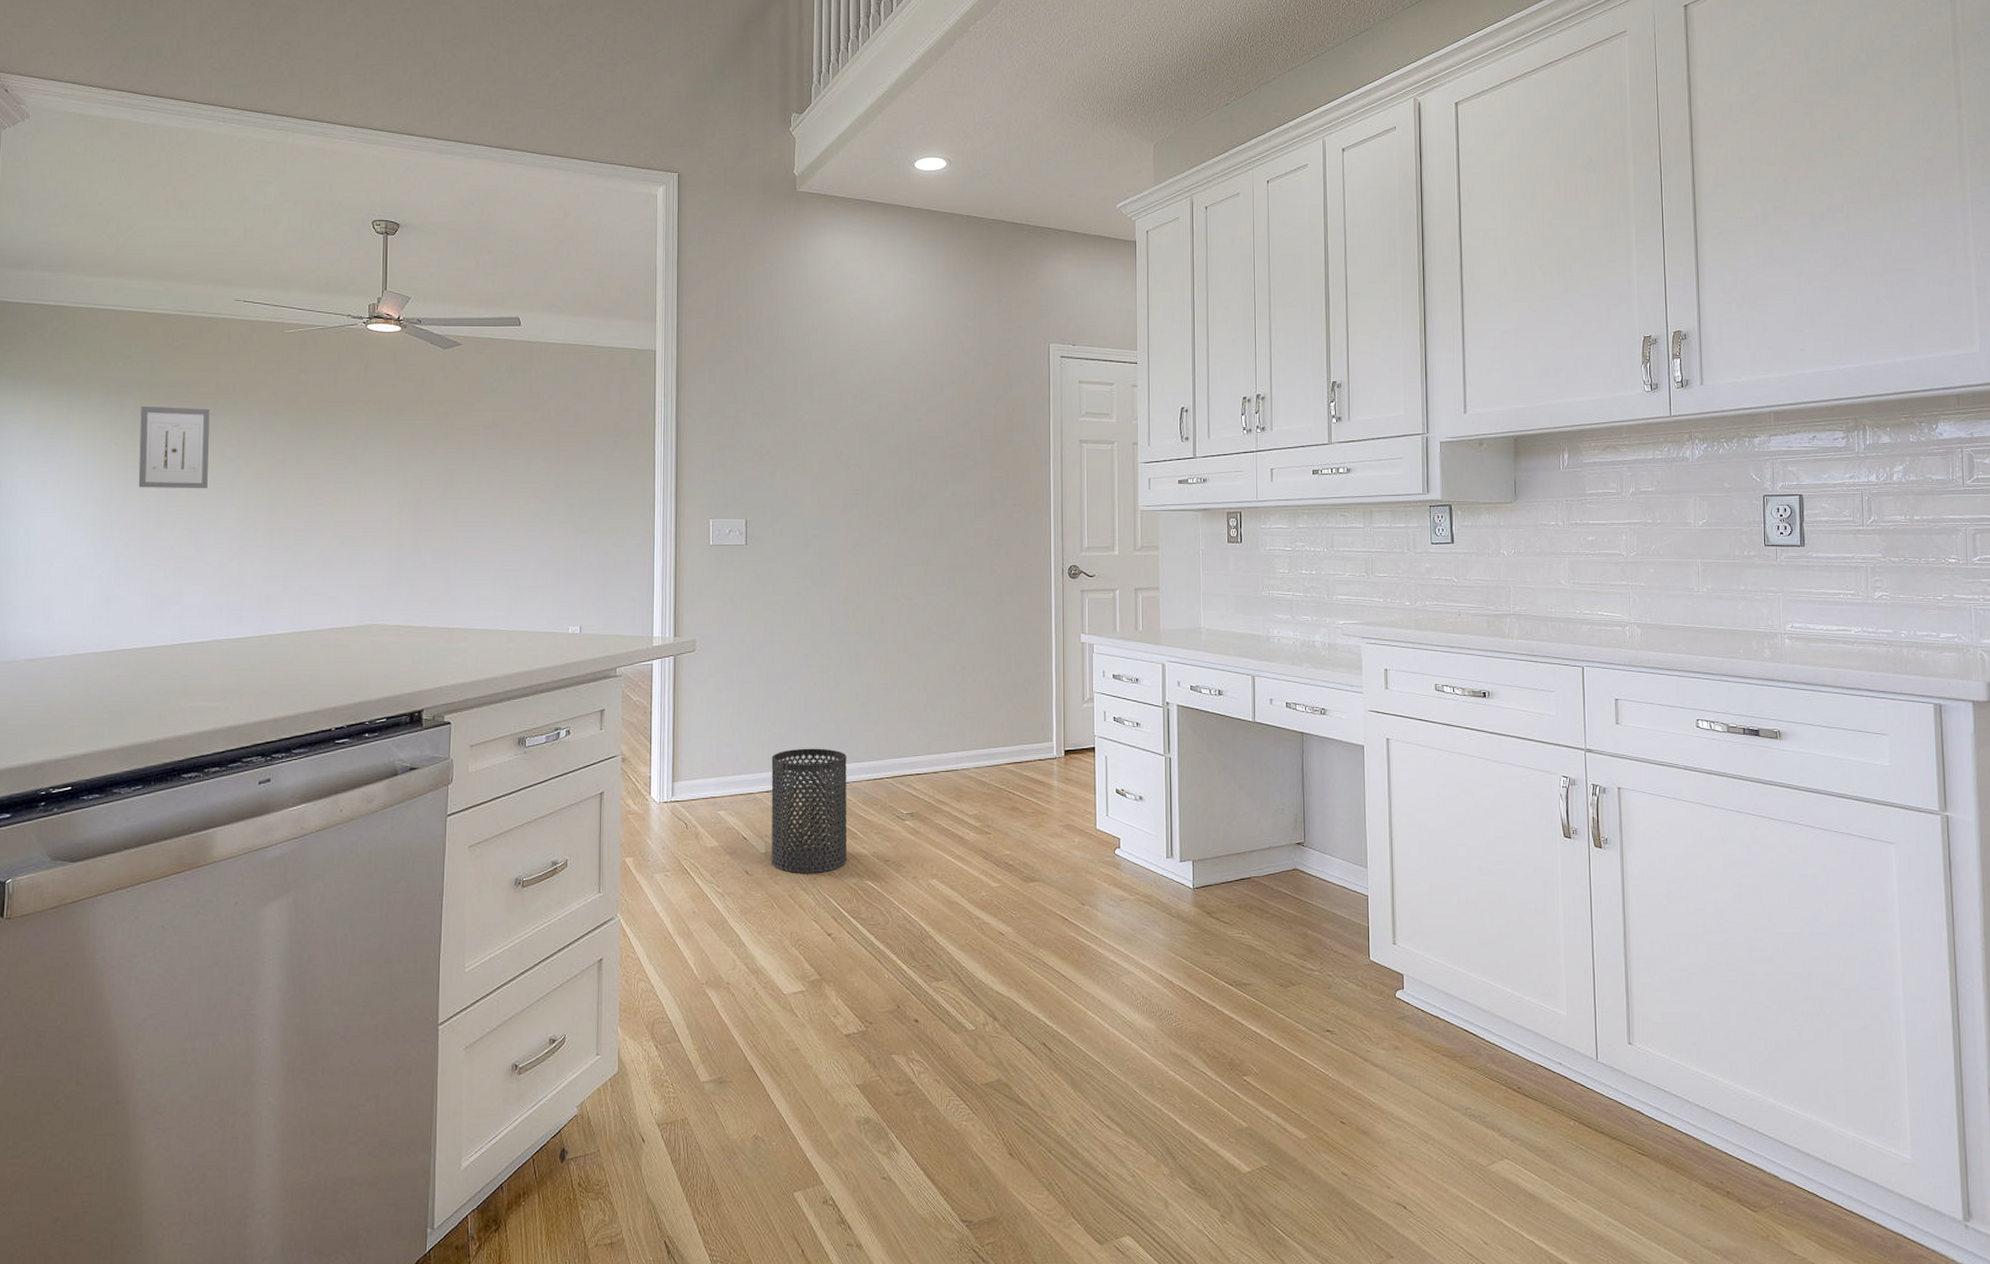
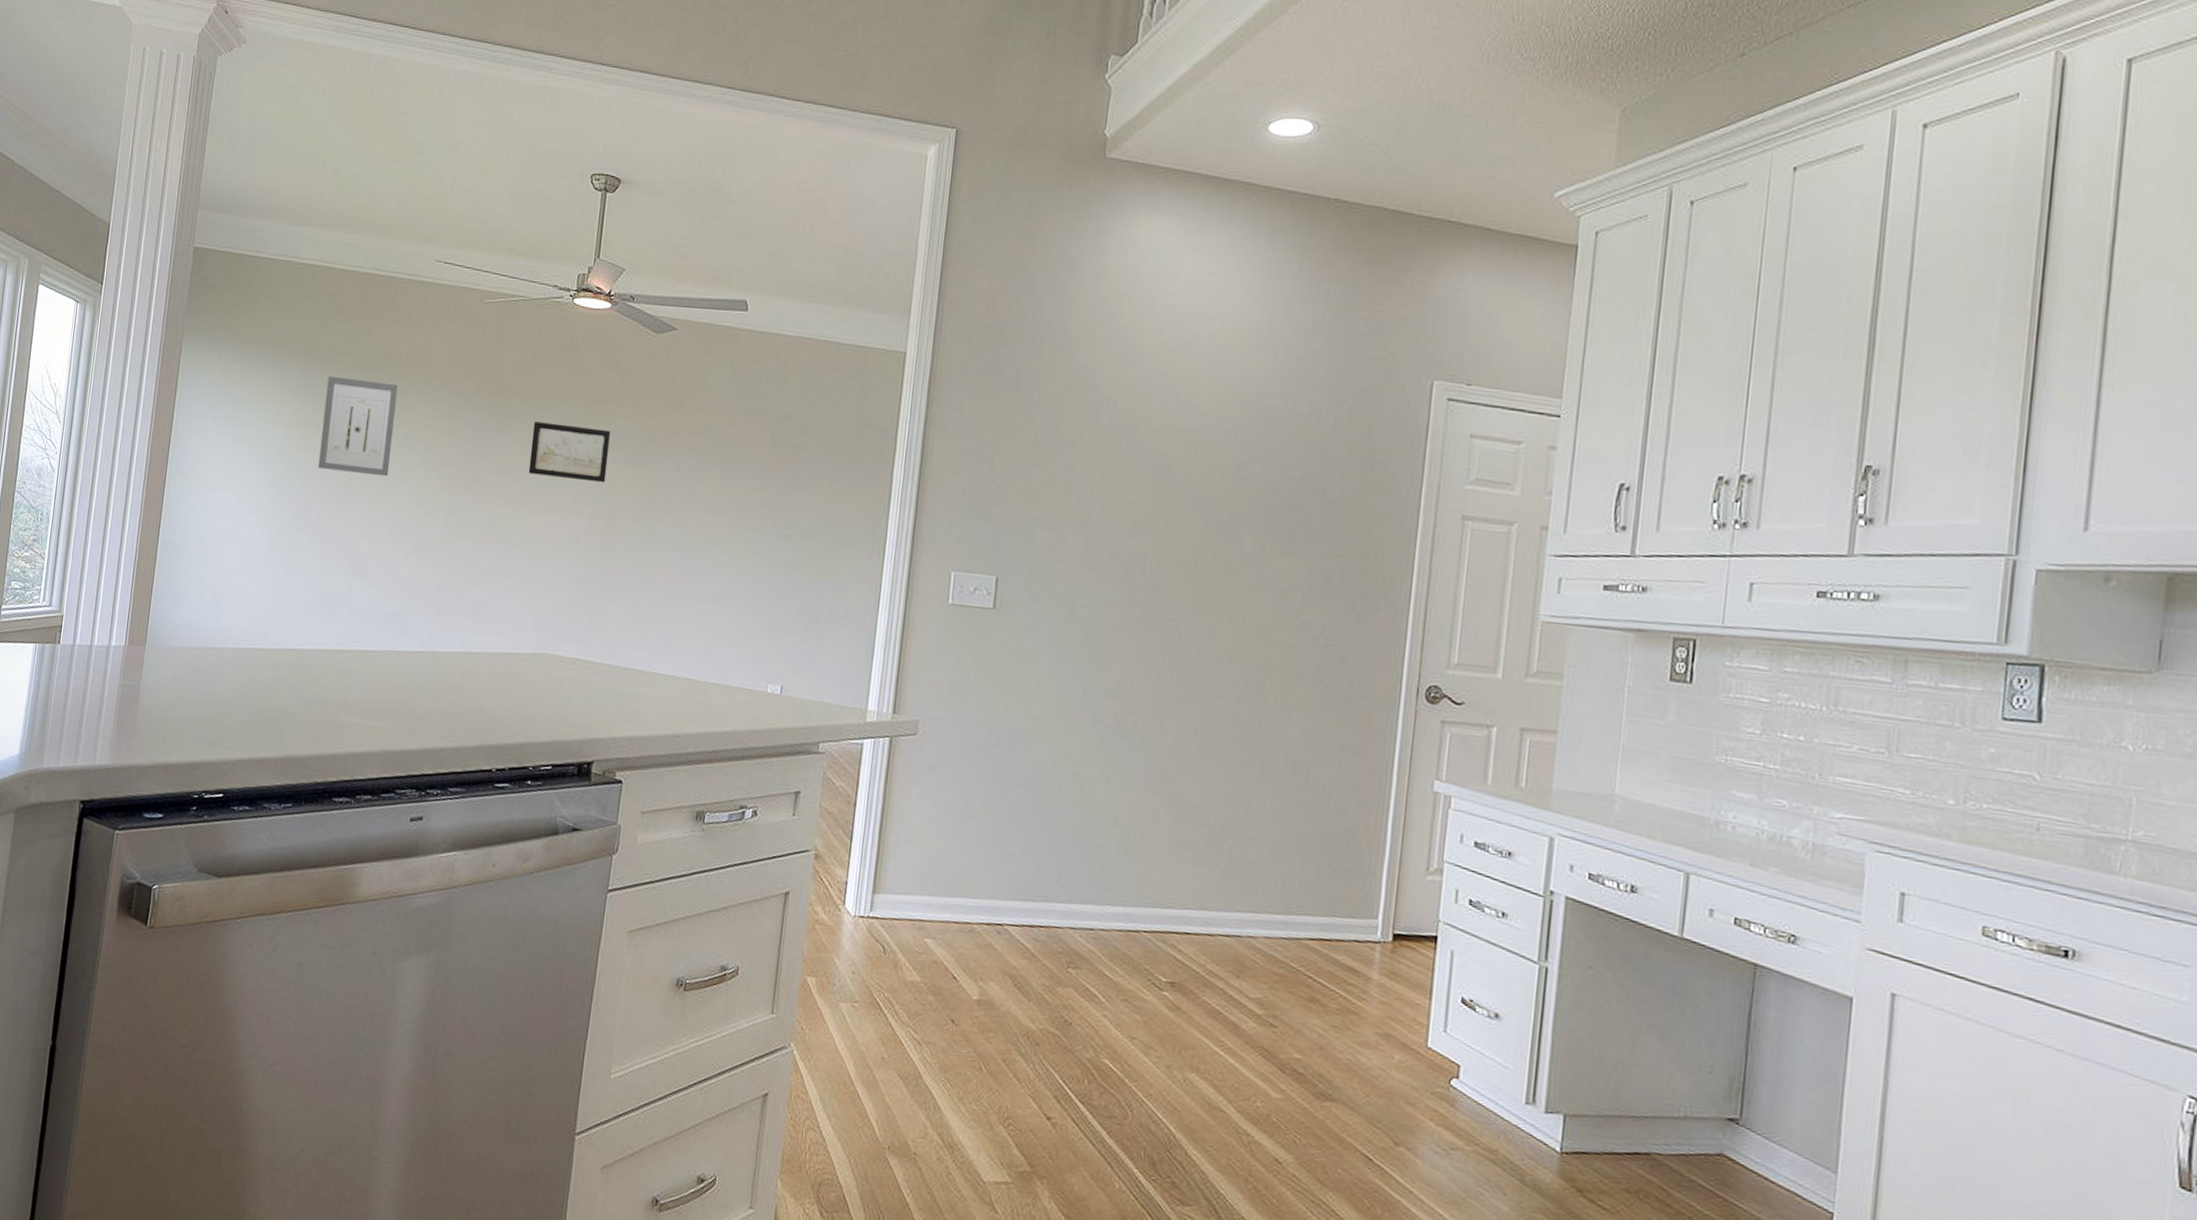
wall art: none [340,430,412,476] -> present [528,421,611,483]
trash can: present [771,748,847,873] -> none [985,875,1095,1038]

